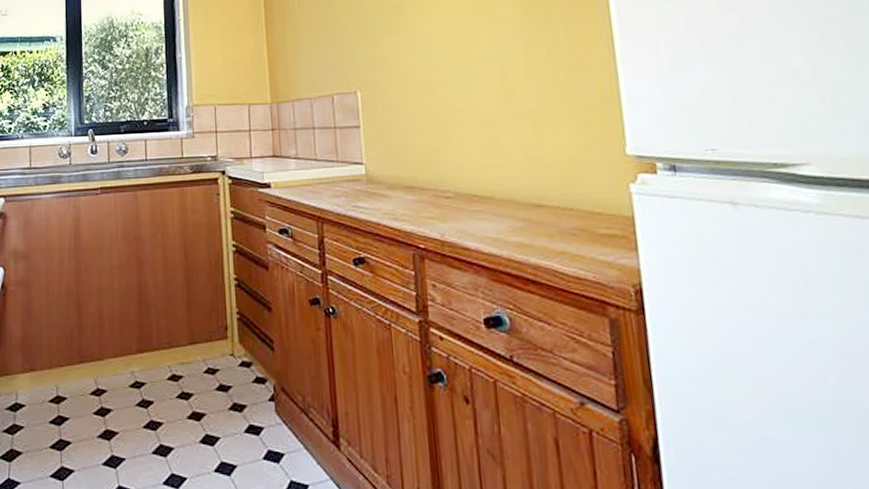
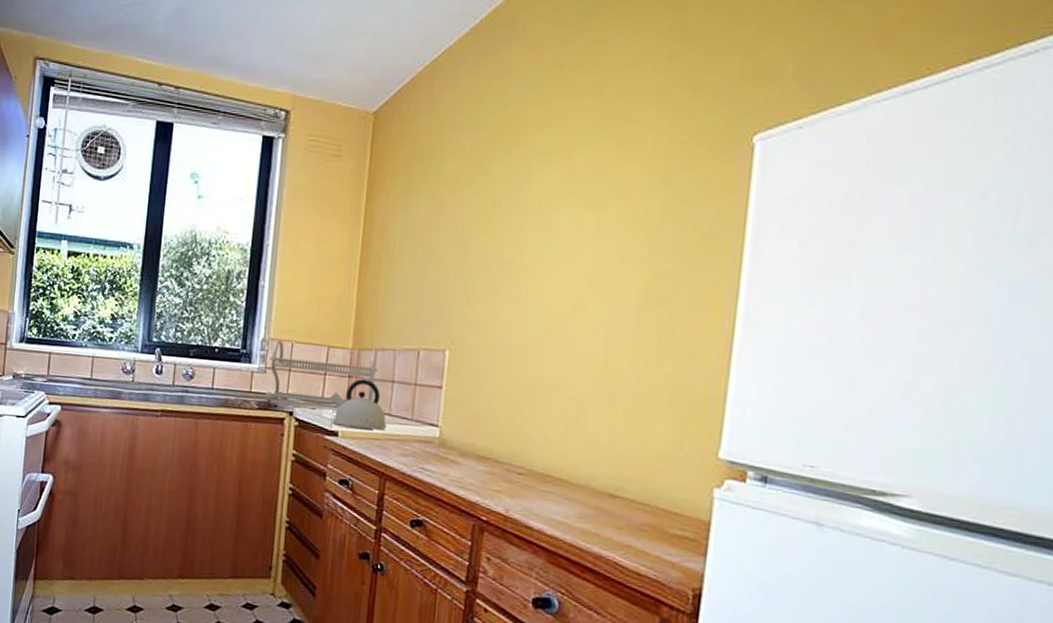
dish rack: none [196,100,298,170] -> present [265,339,378,412]
kettle: none [258,130,316,177] -> present [330,379,387,430]

